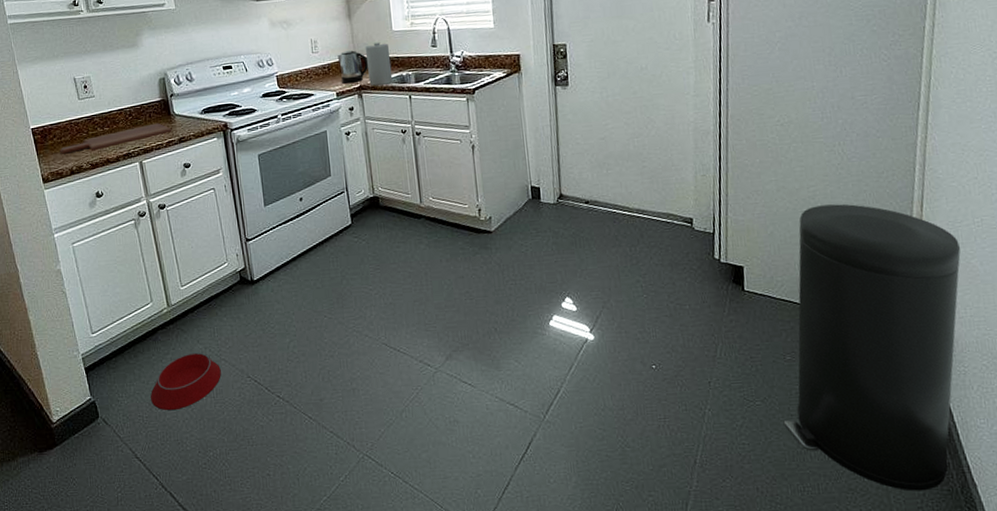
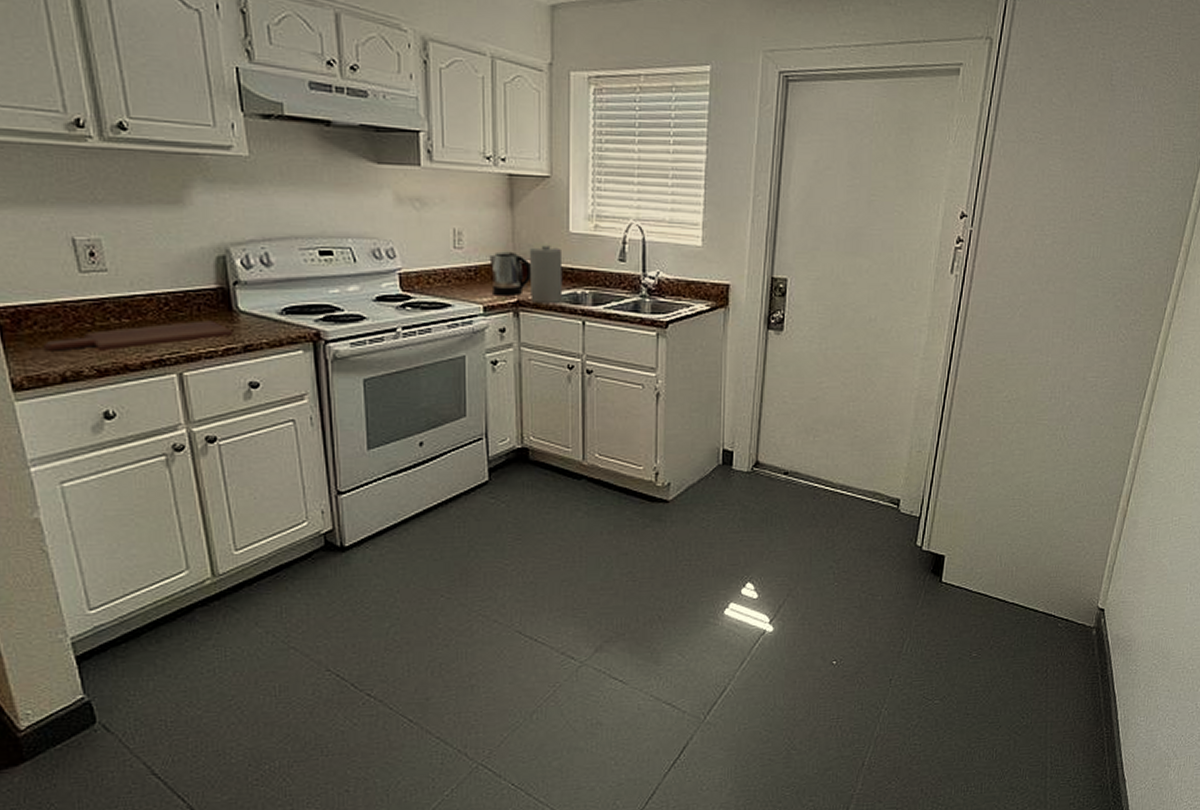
pet bowl: present [151,352,221,410] -> none [180,637,288,713]
pedal bin: present [783,203,961,491] -> none [958,493,1156,788]

